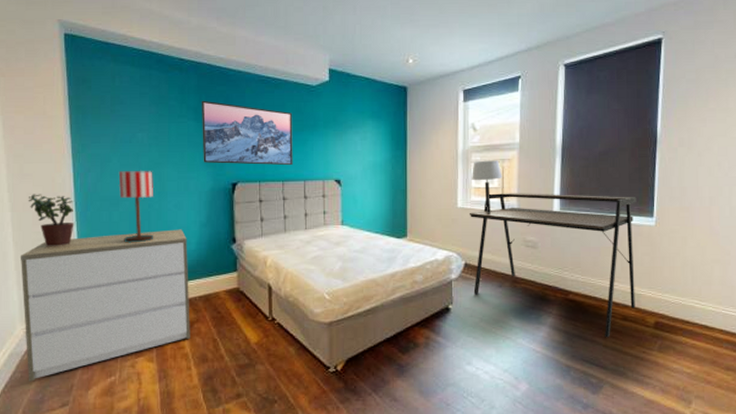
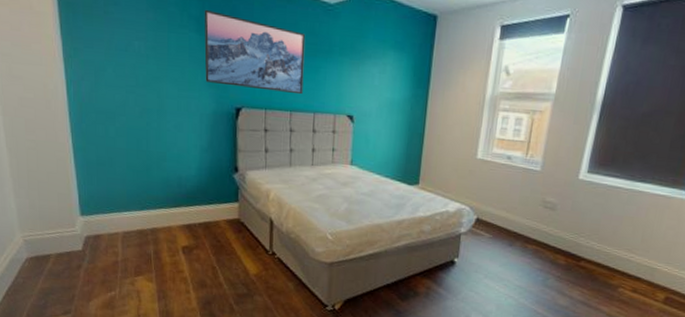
dresser: present [20,229,190,382] -> none [14,150,190,288]
potted plant: present [28,194,74,247] -> none [19,98,69,158]
table lamp: present [118,171,154,243] -> none [114,82,153,162]
desk: present [469,193,637,338] -> none [481,147,674,307]
table lamp: present [472,160,503,214] -> none [496,109,531,170]

